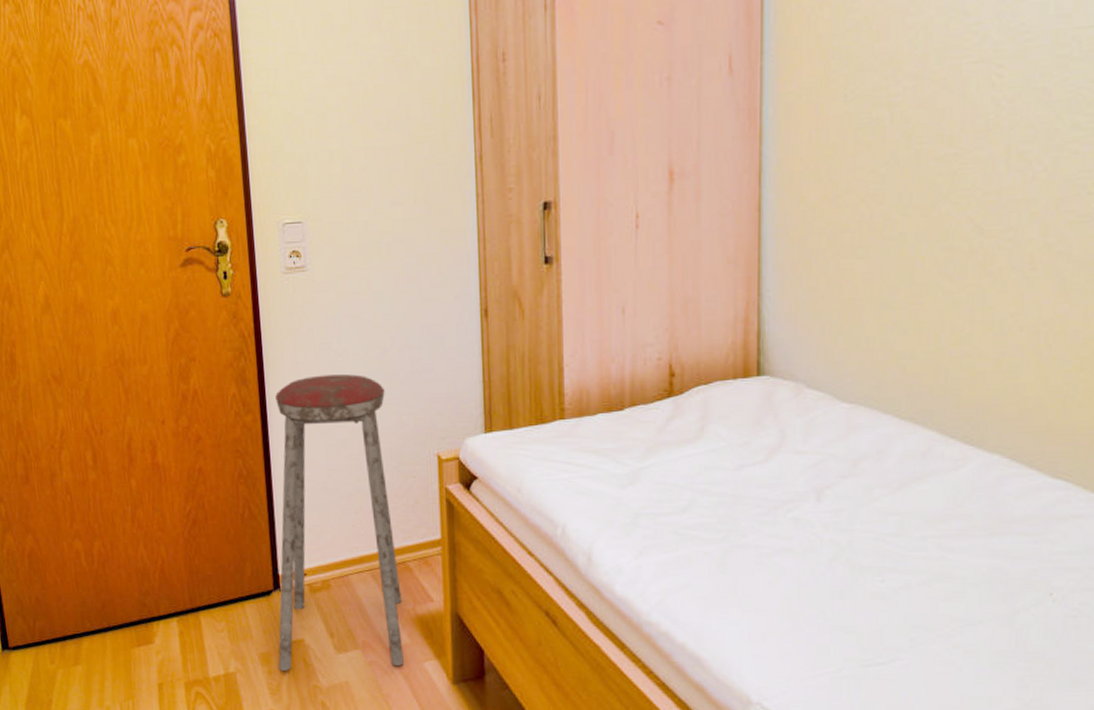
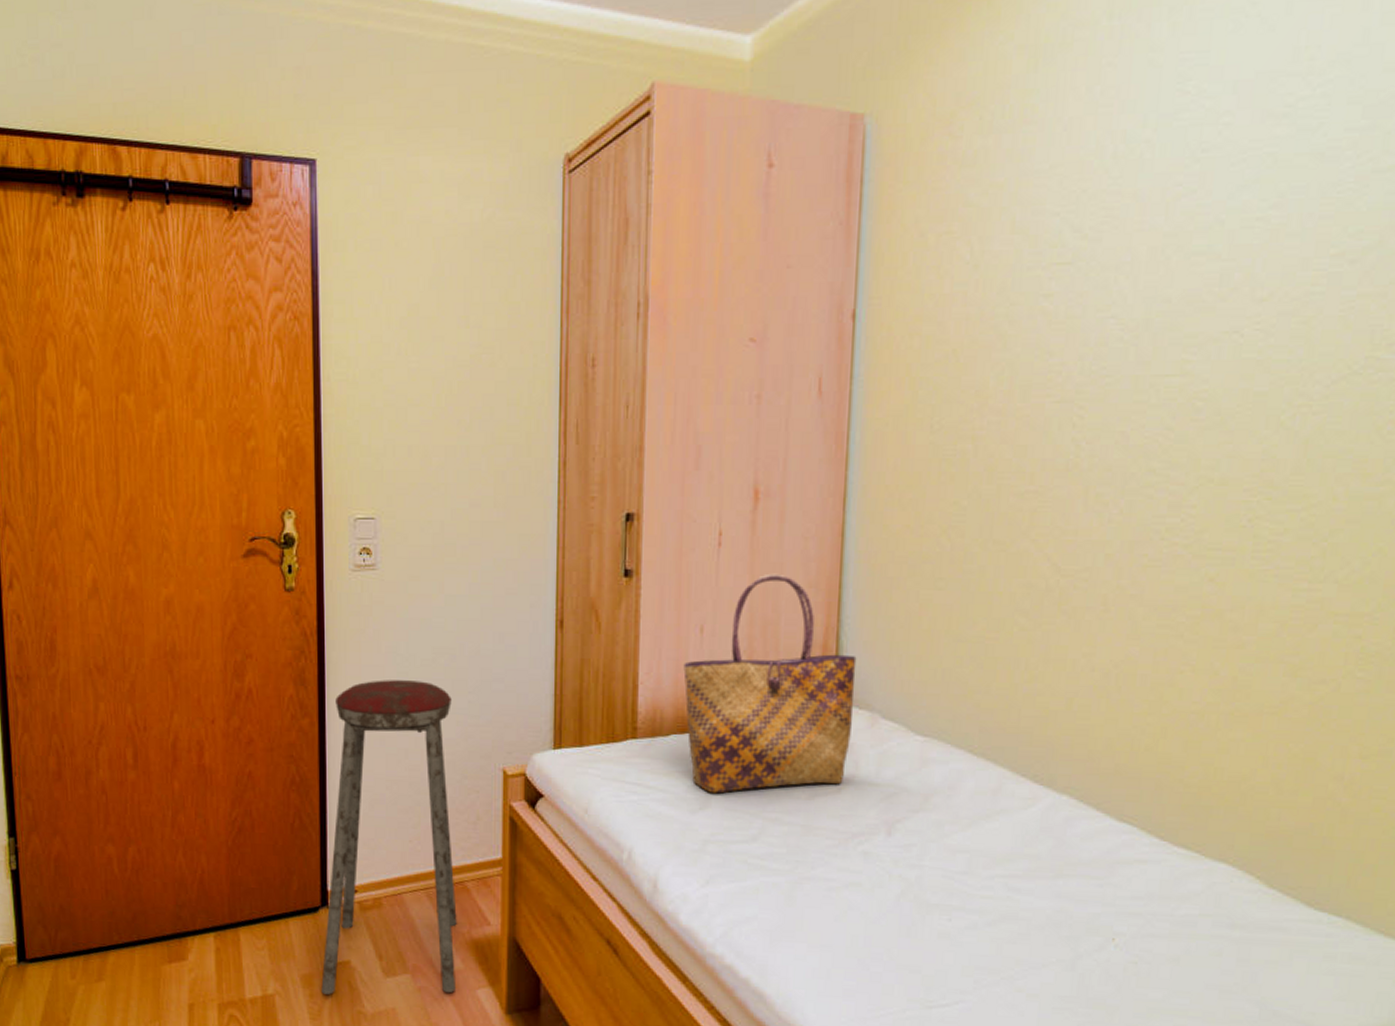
tote bag: none [607,252,779,468] -> present [683,573,857,794]

